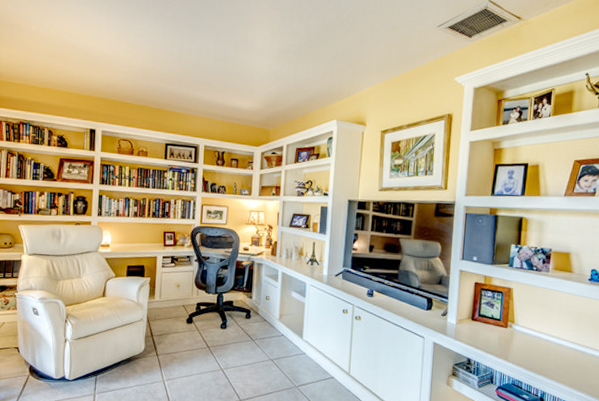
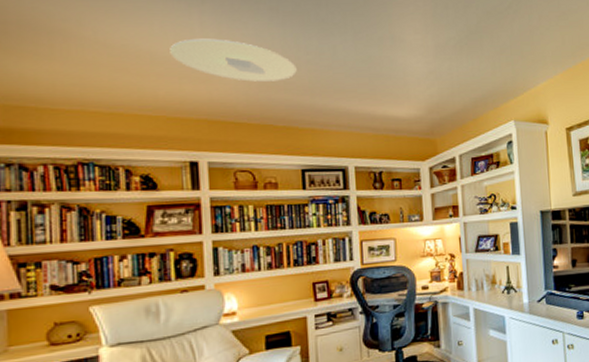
ceiling light: none [85,35,171,72] -> present [170,38,297,82]

